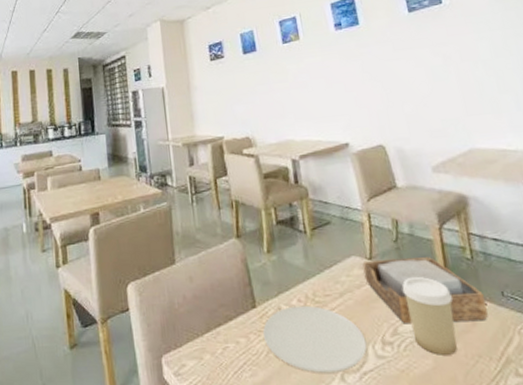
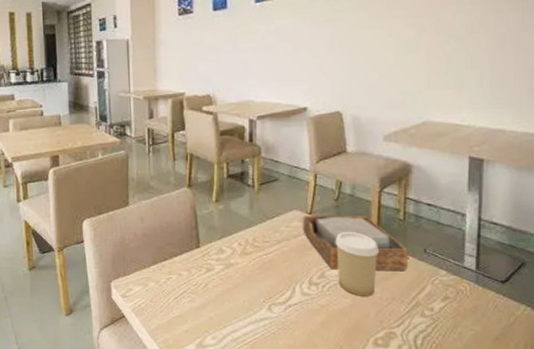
plate: present [262,305,367,374] -> none [203,248,295,305]

